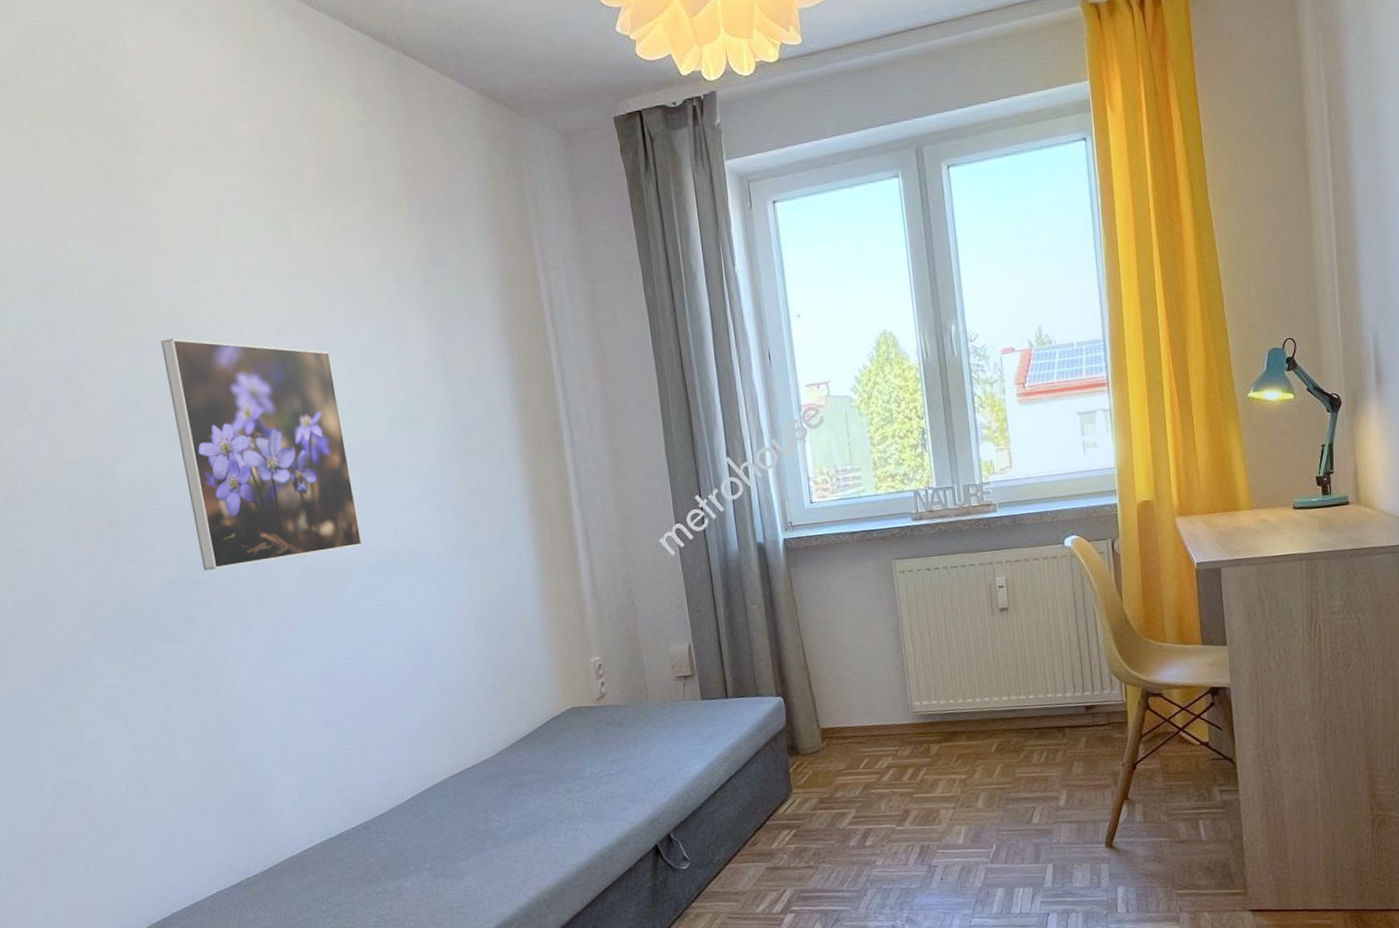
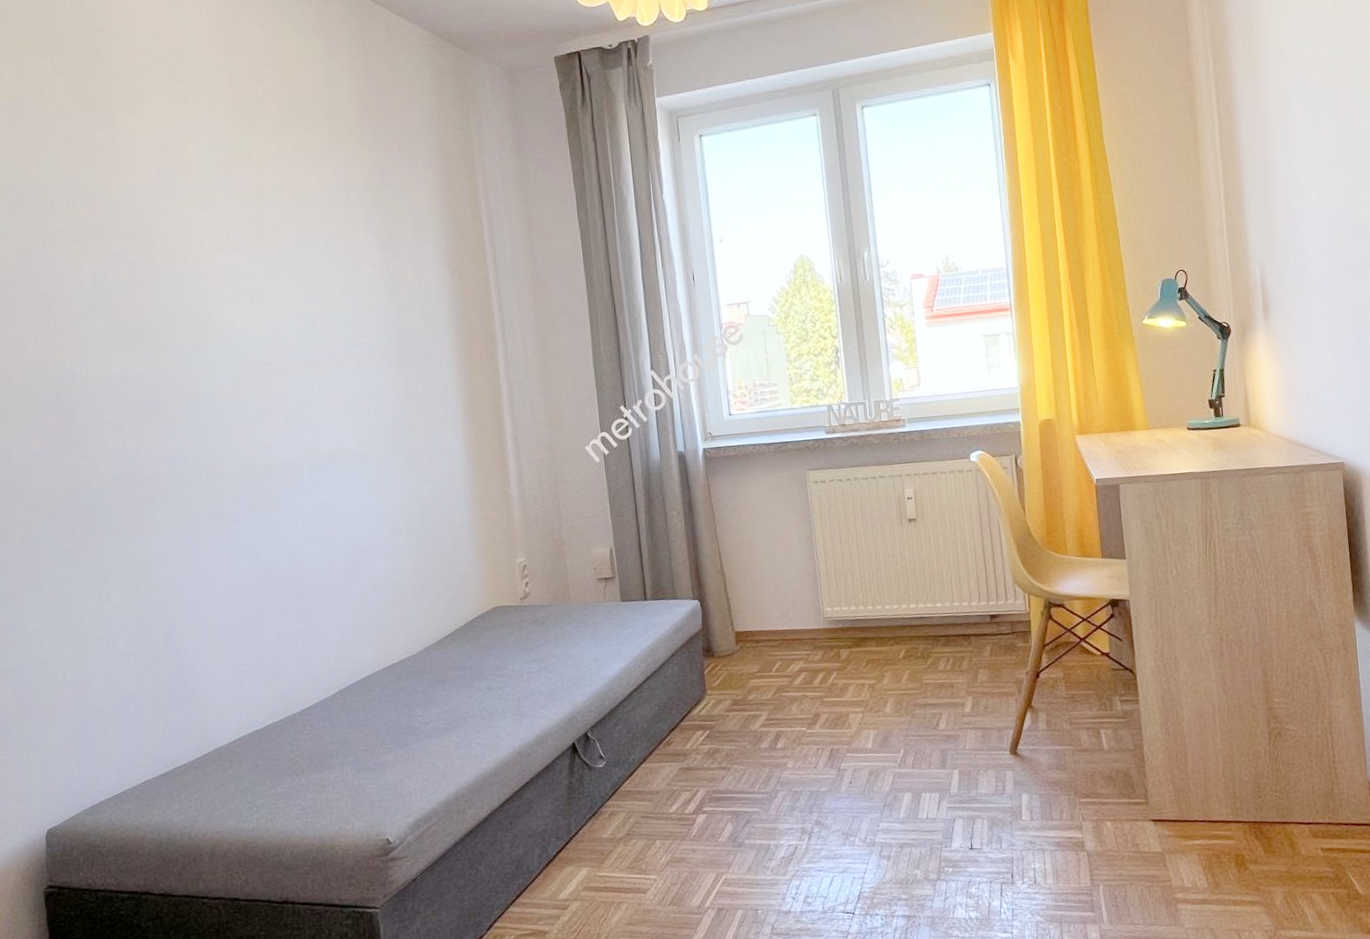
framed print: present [161,338,363,570] -> none [124,249,304,468]

